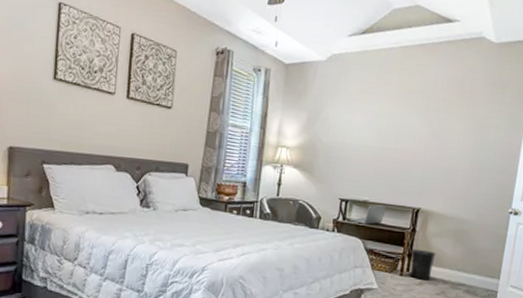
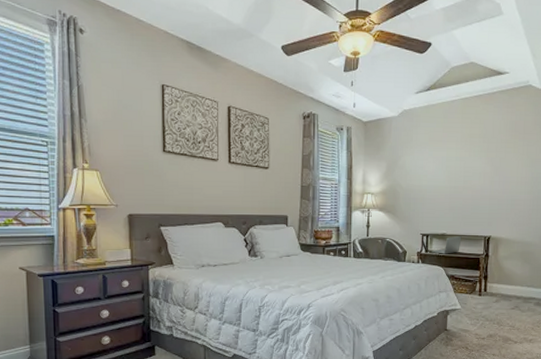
waste bin: present [410,248,436,281] -> none [486,271,508,299]

